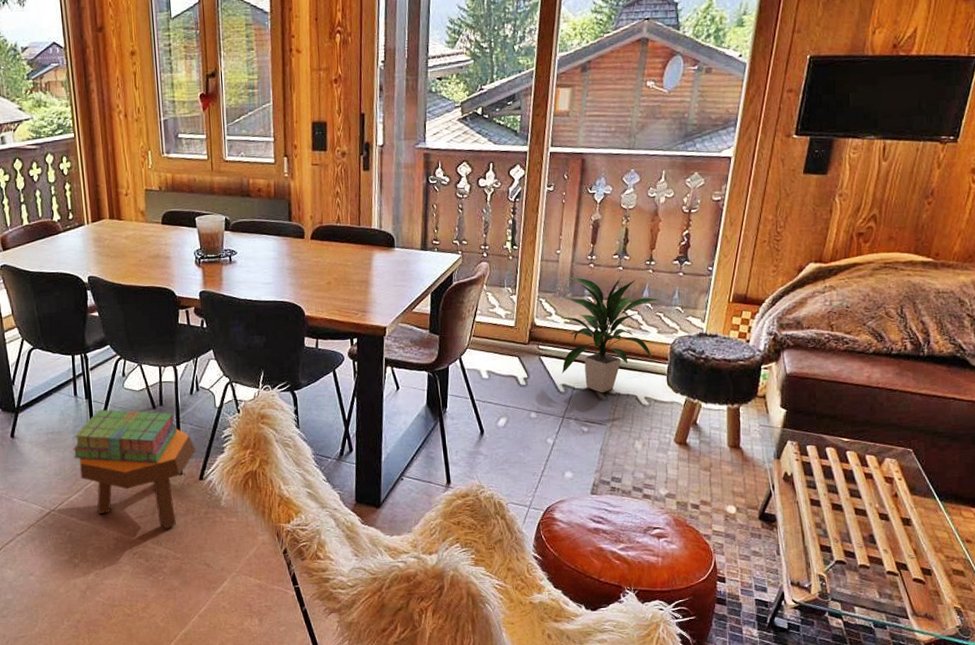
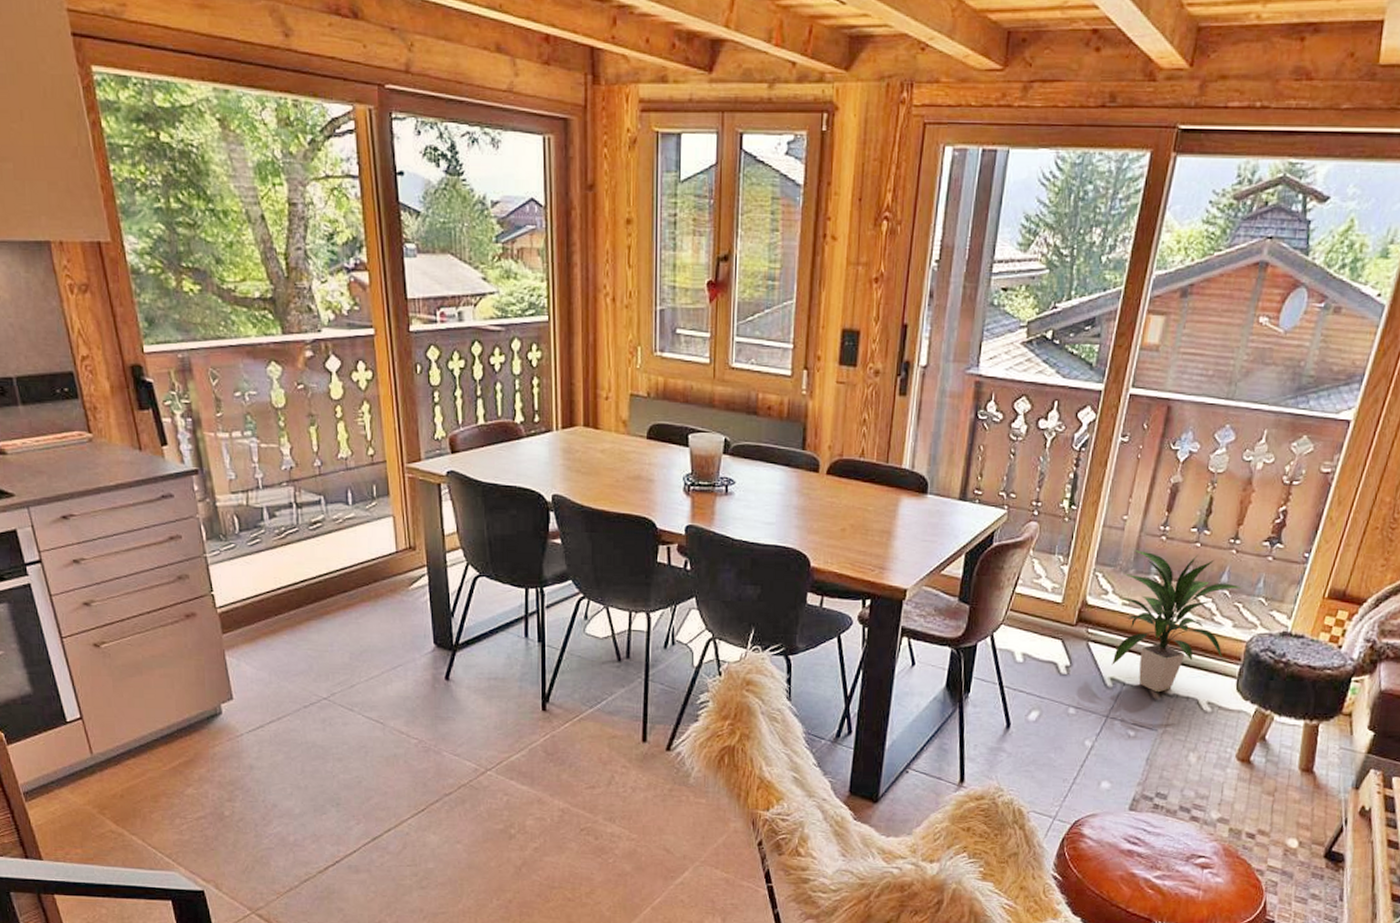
stack of books: present [72,409,177,464] -> none [518,656,644,727]
footstool: present [79,429,197,529] -> none [525,688,666,804]

